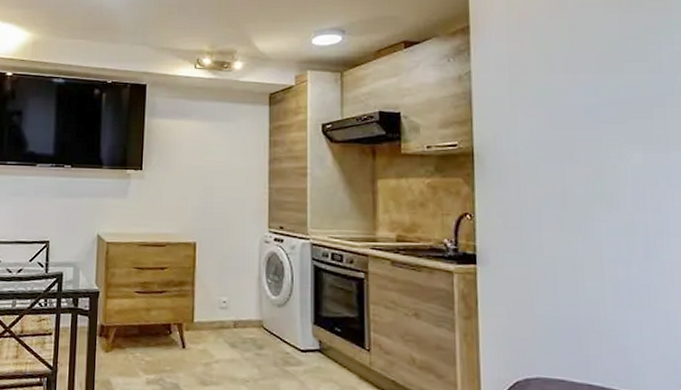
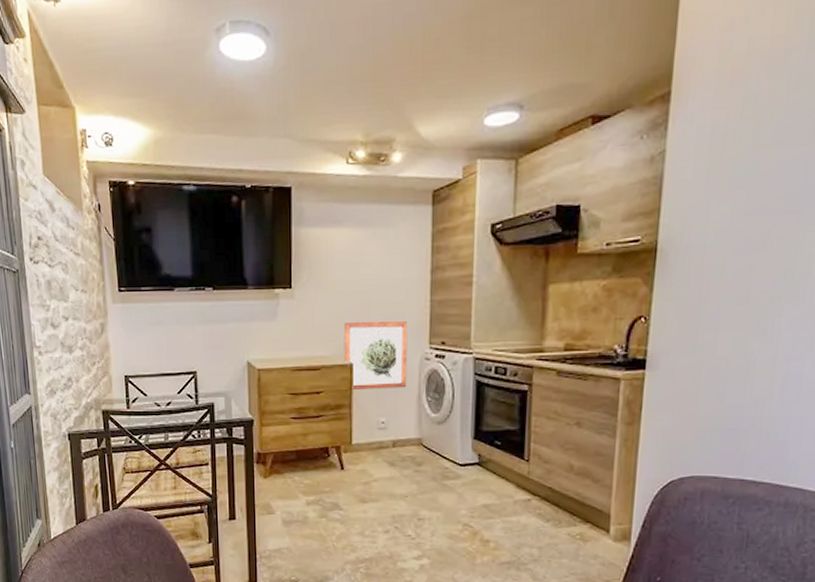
wall art: none [188,202,248,269] -> present [344,320,408,391]

